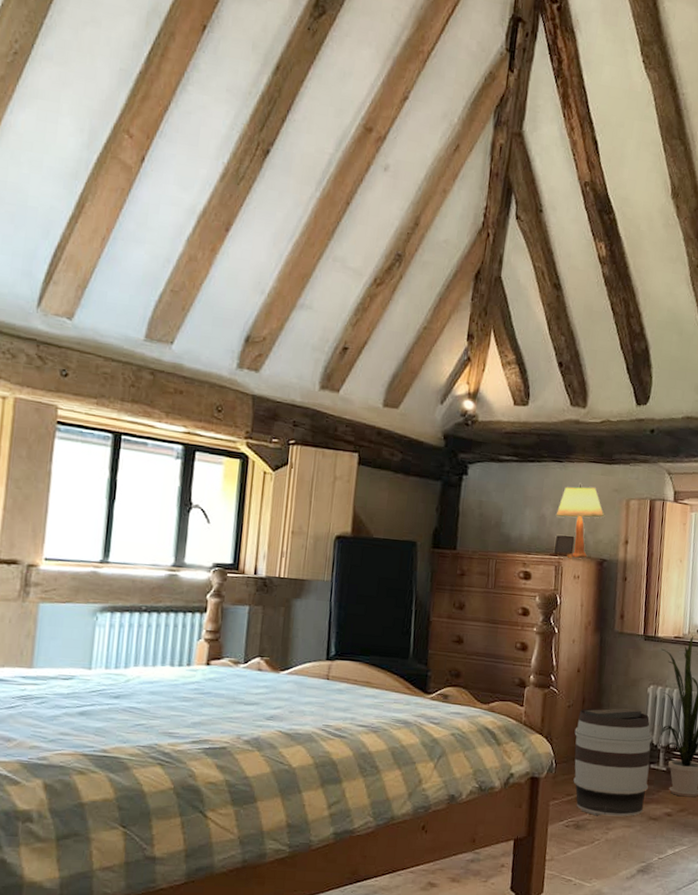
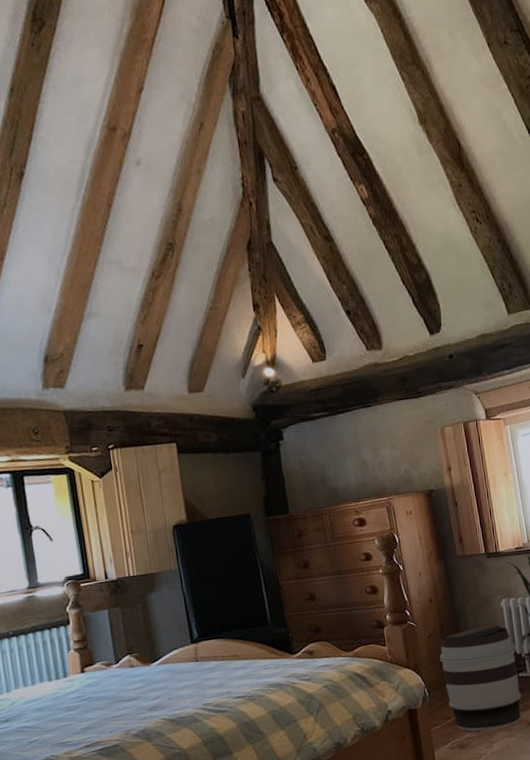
jewelry box: present [548,535,575,560] -> none [377,474,401,499]
table lamp: present [556,484,604,558] -> none [376,423,422,495]

